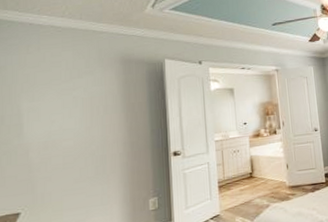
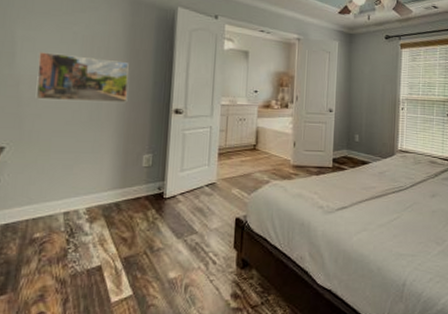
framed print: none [44,116,129,164] -> present [35,52,129,103]

